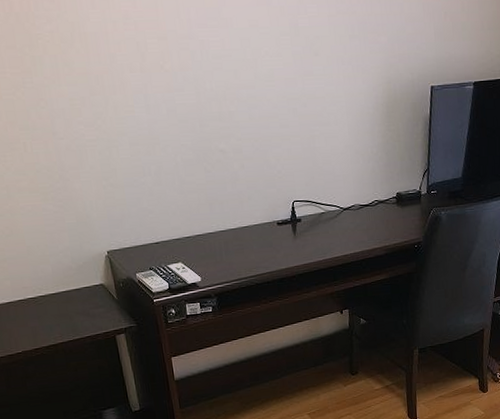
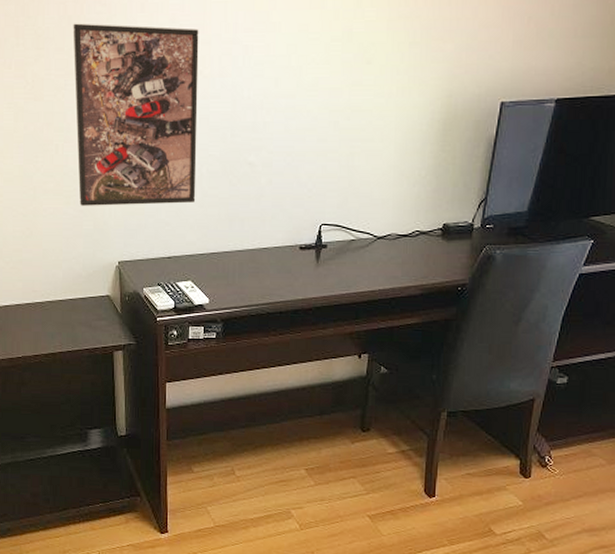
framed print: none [21,20,175,201] -> present [73,23,199,206]

